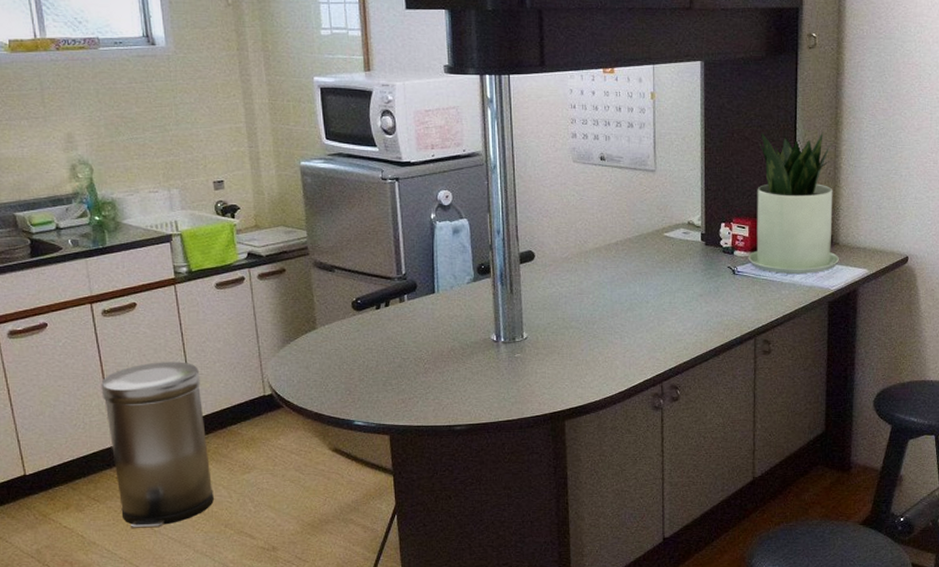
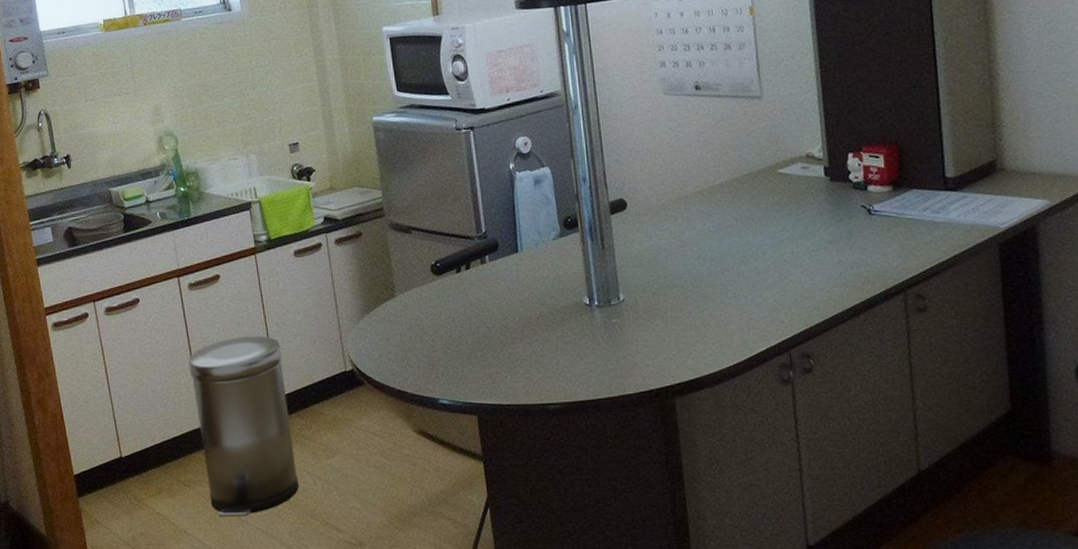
planter: present [748,132,839,274] -> none [886,34,1008,211]

